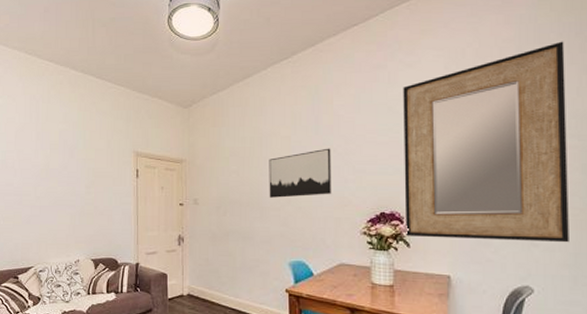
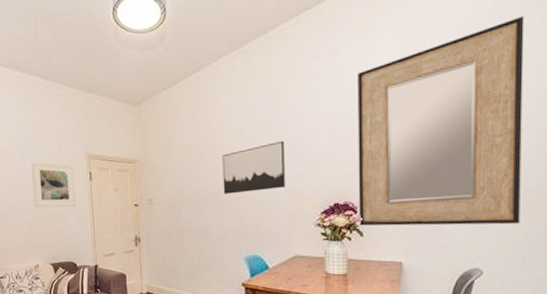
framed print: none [79,157,121,202] -> present [32,162,76,208]

